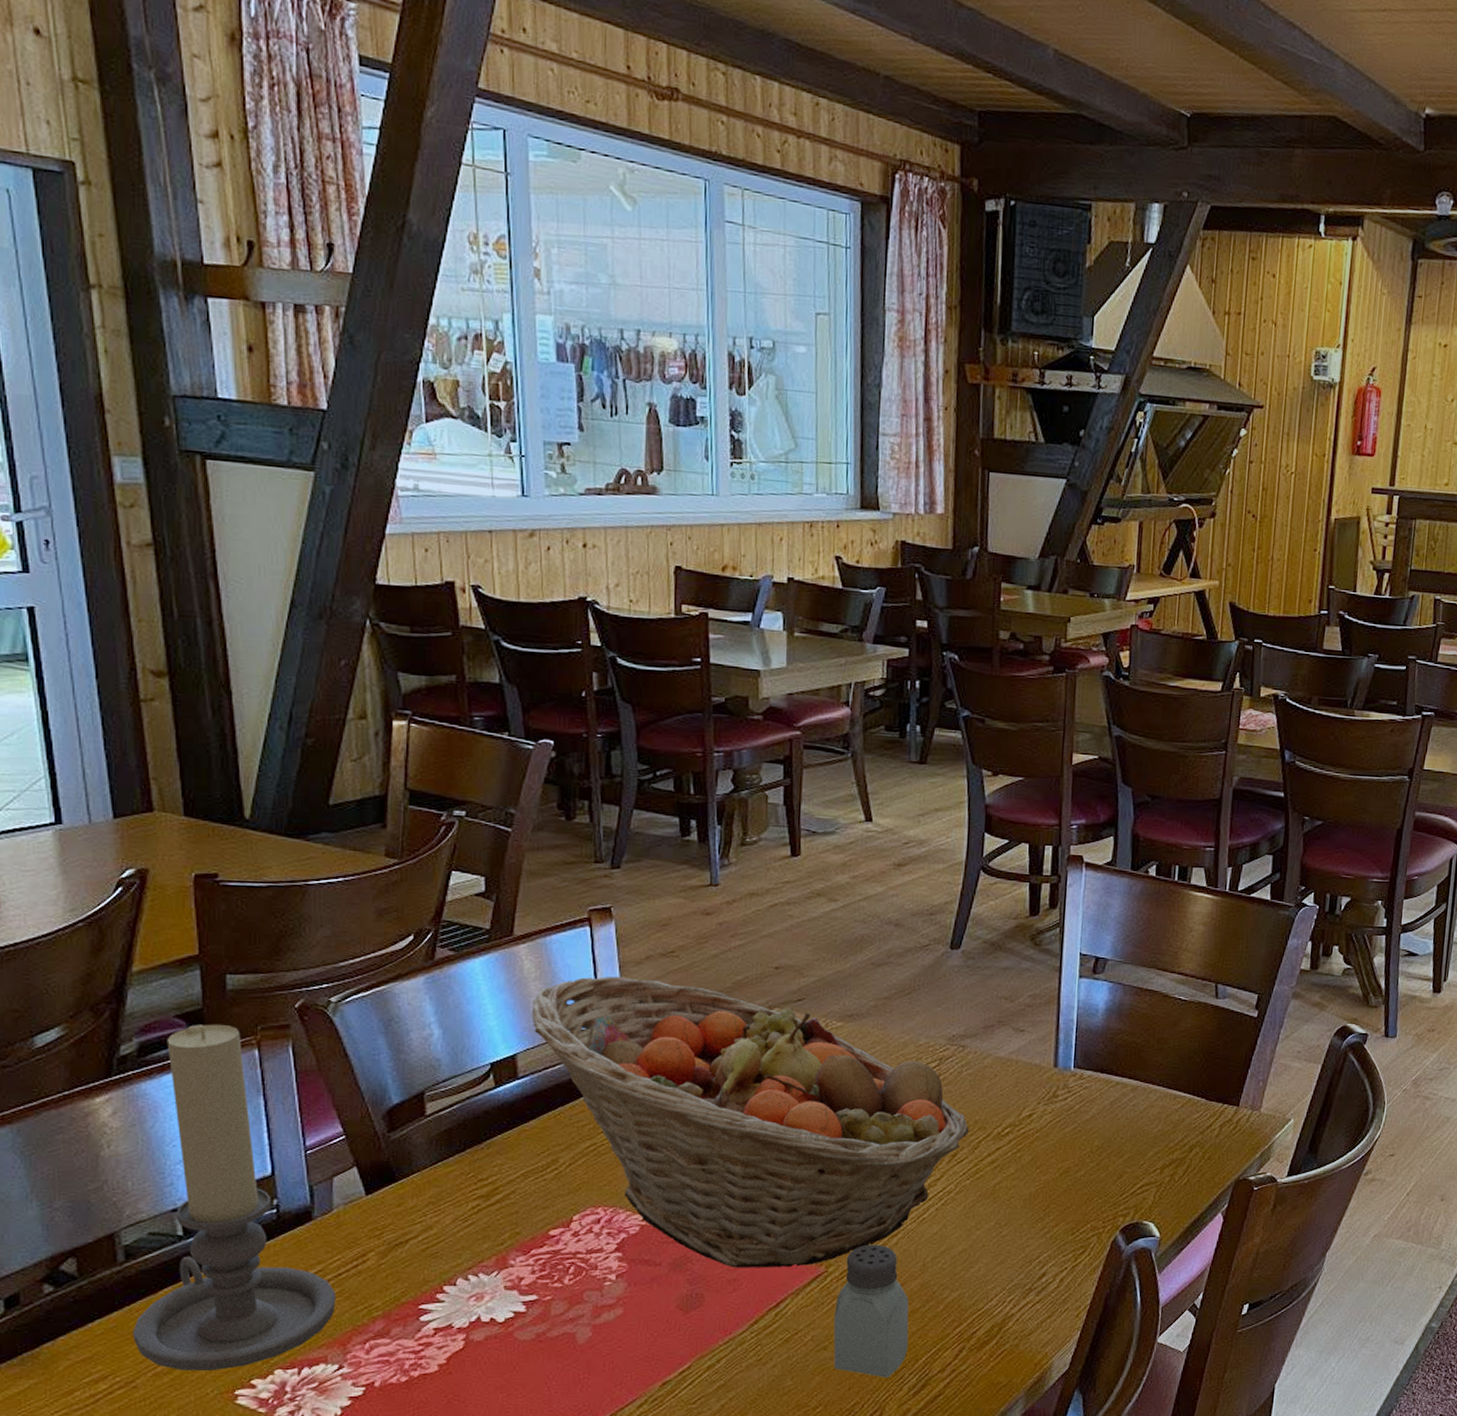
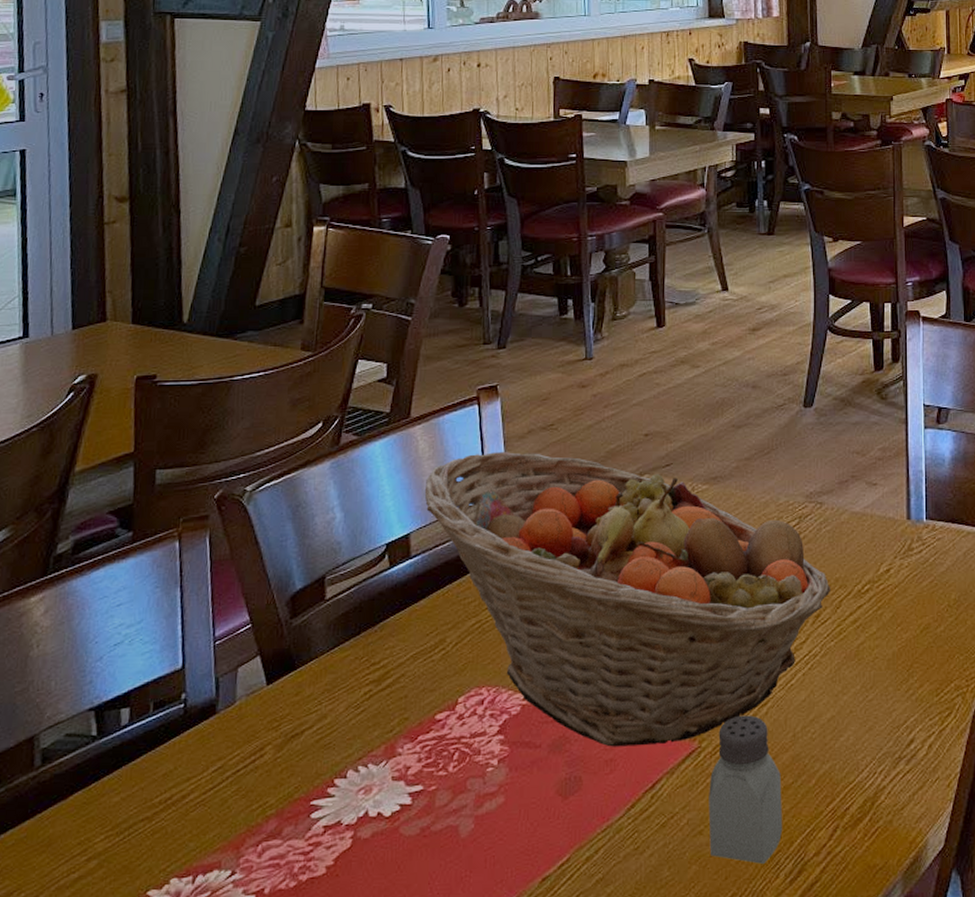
candle holder: present [132,1024,336,1372] -> none [40,518,233,883]

